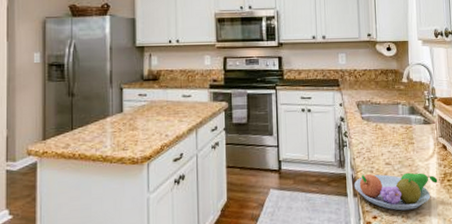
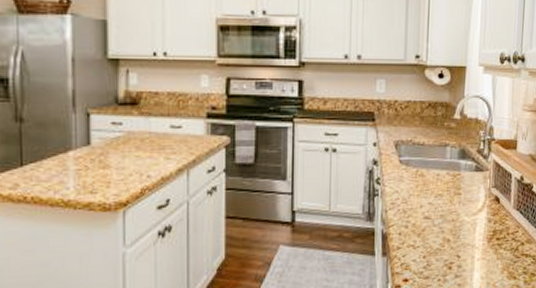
fruit bowl: present [353,172,438,211] -> none [383,228,485,273]

